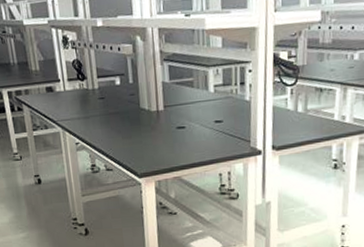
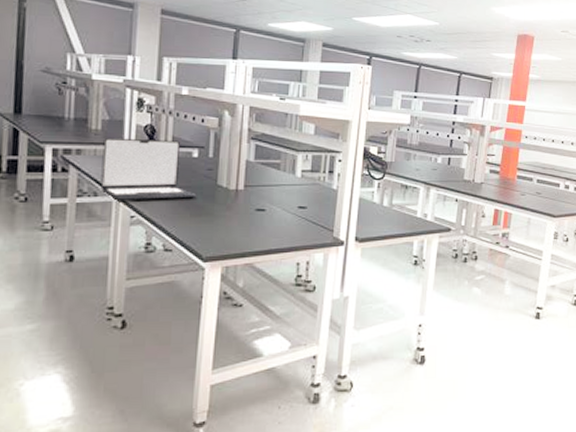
laptop: none [43,71,125,131] -> present [100,137,197,201]

